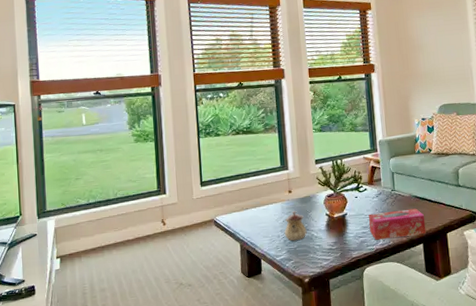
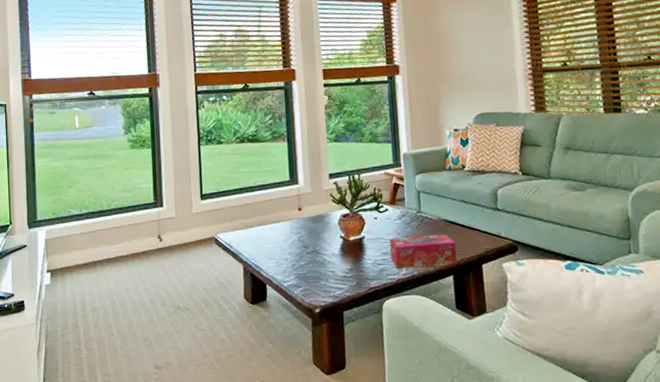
teapot: present [285,211,307,241] -> none [293,231,319,266]

